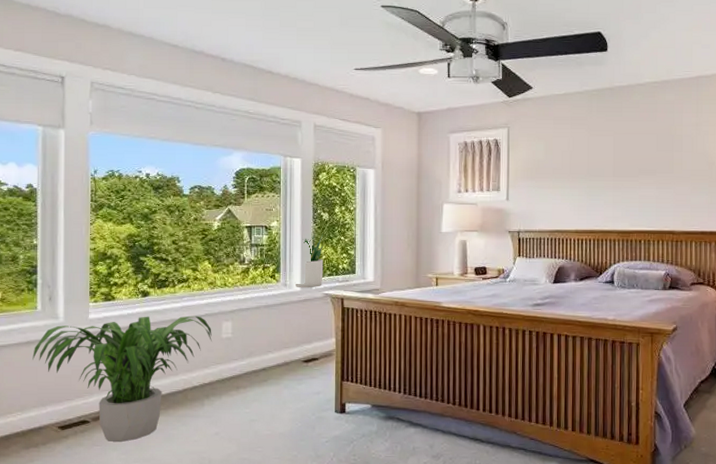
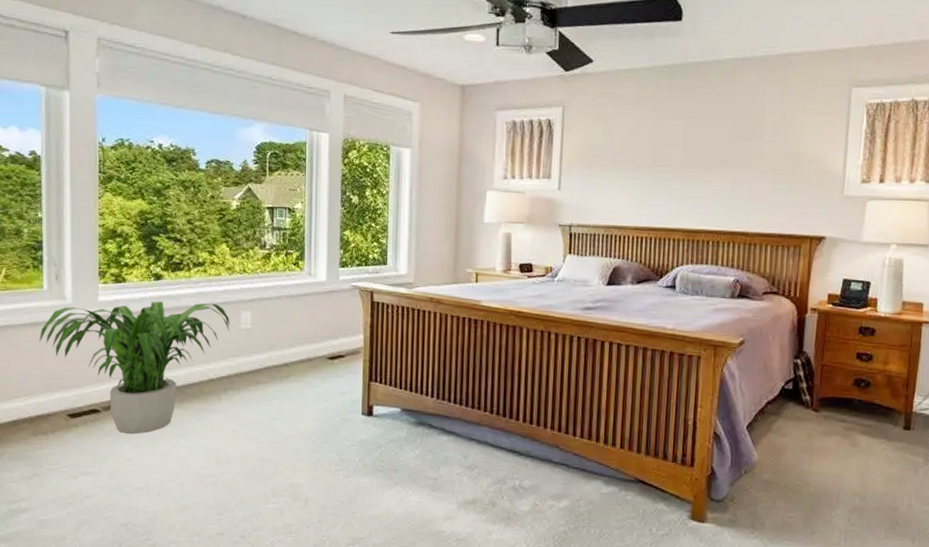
planter: present [295,235,324,288] -> none [320,220,352,279]

